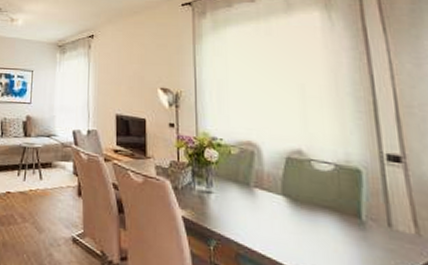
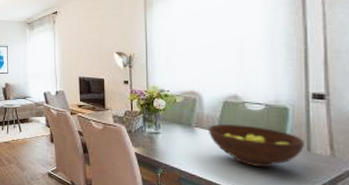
fruit bowl: none [270,185,384,247] -> present [209,124,304,168]

